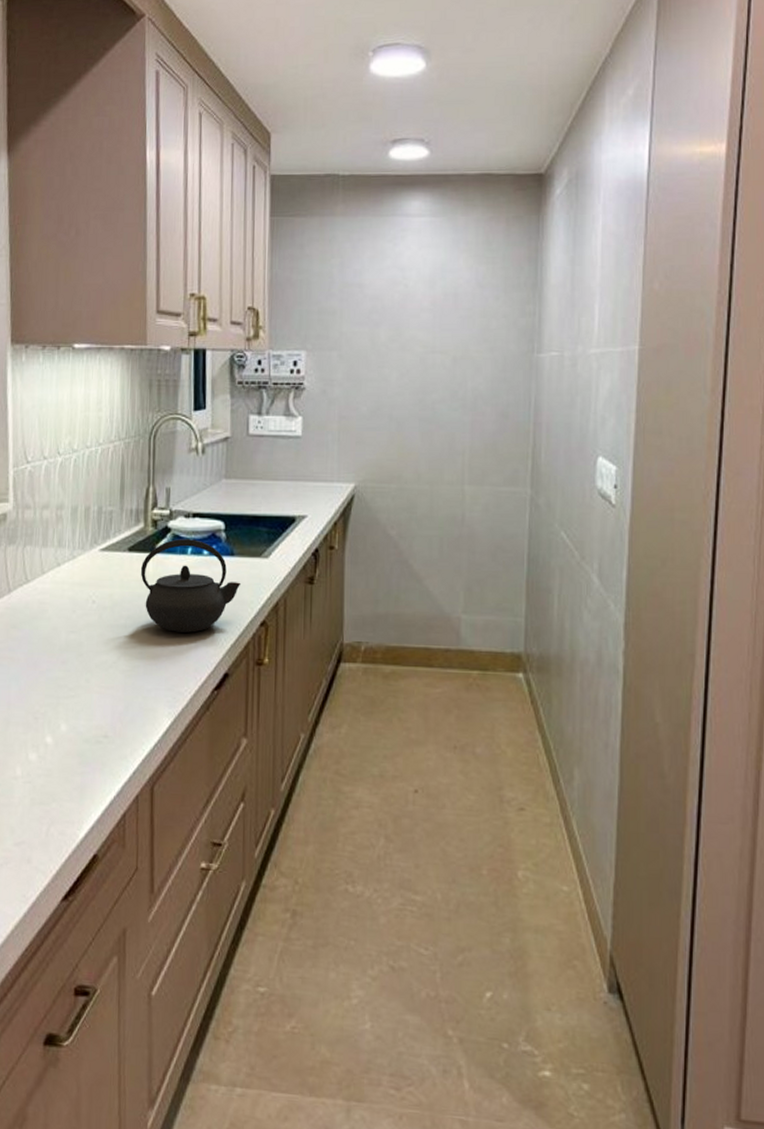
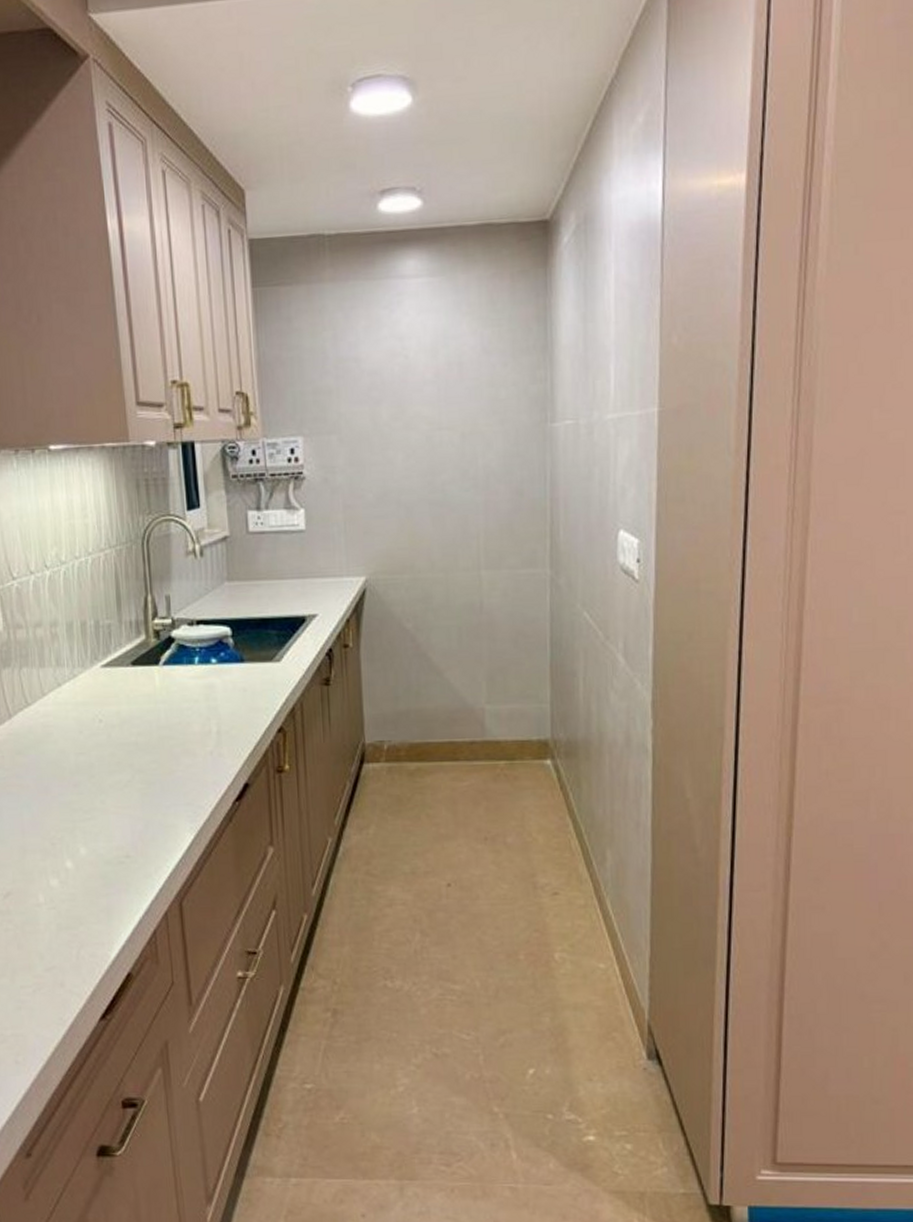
kettle: present [141,539,241,633] -> none [147,648,254,746]

